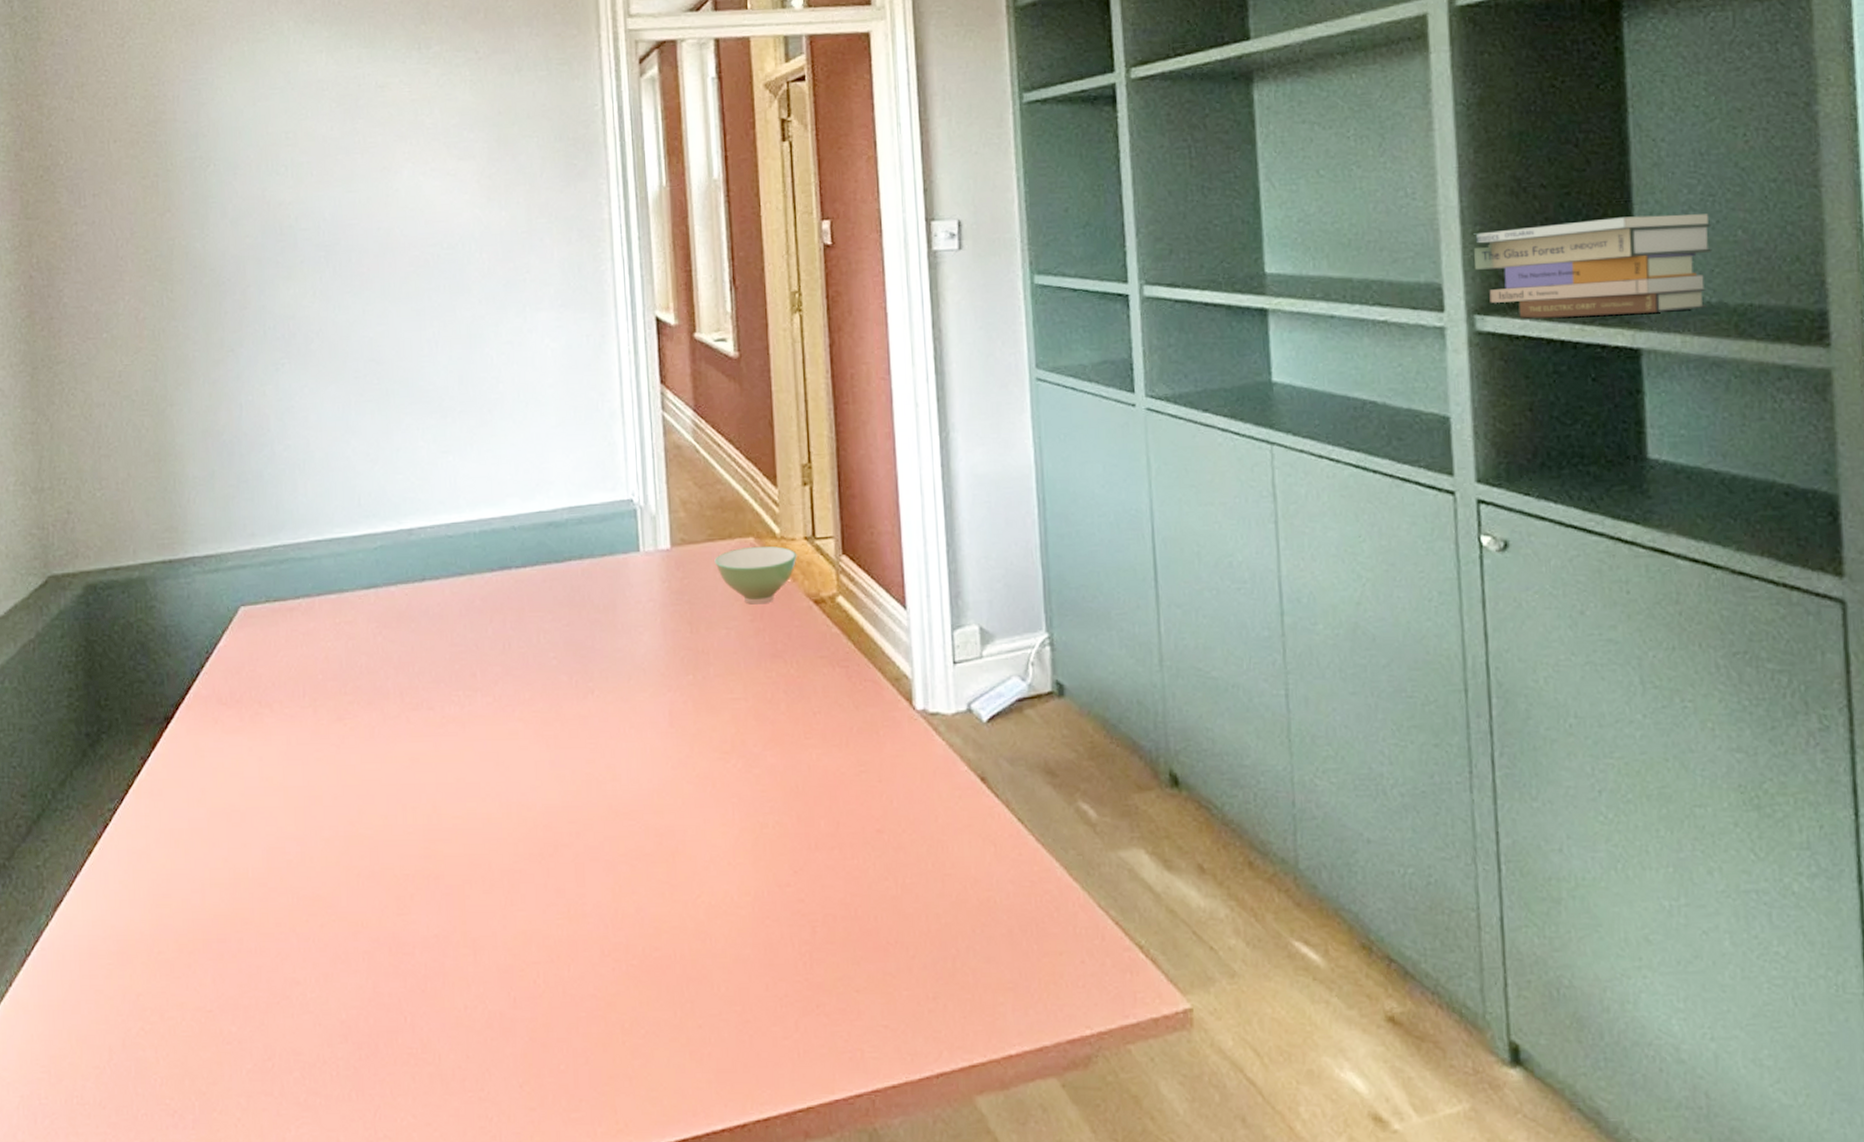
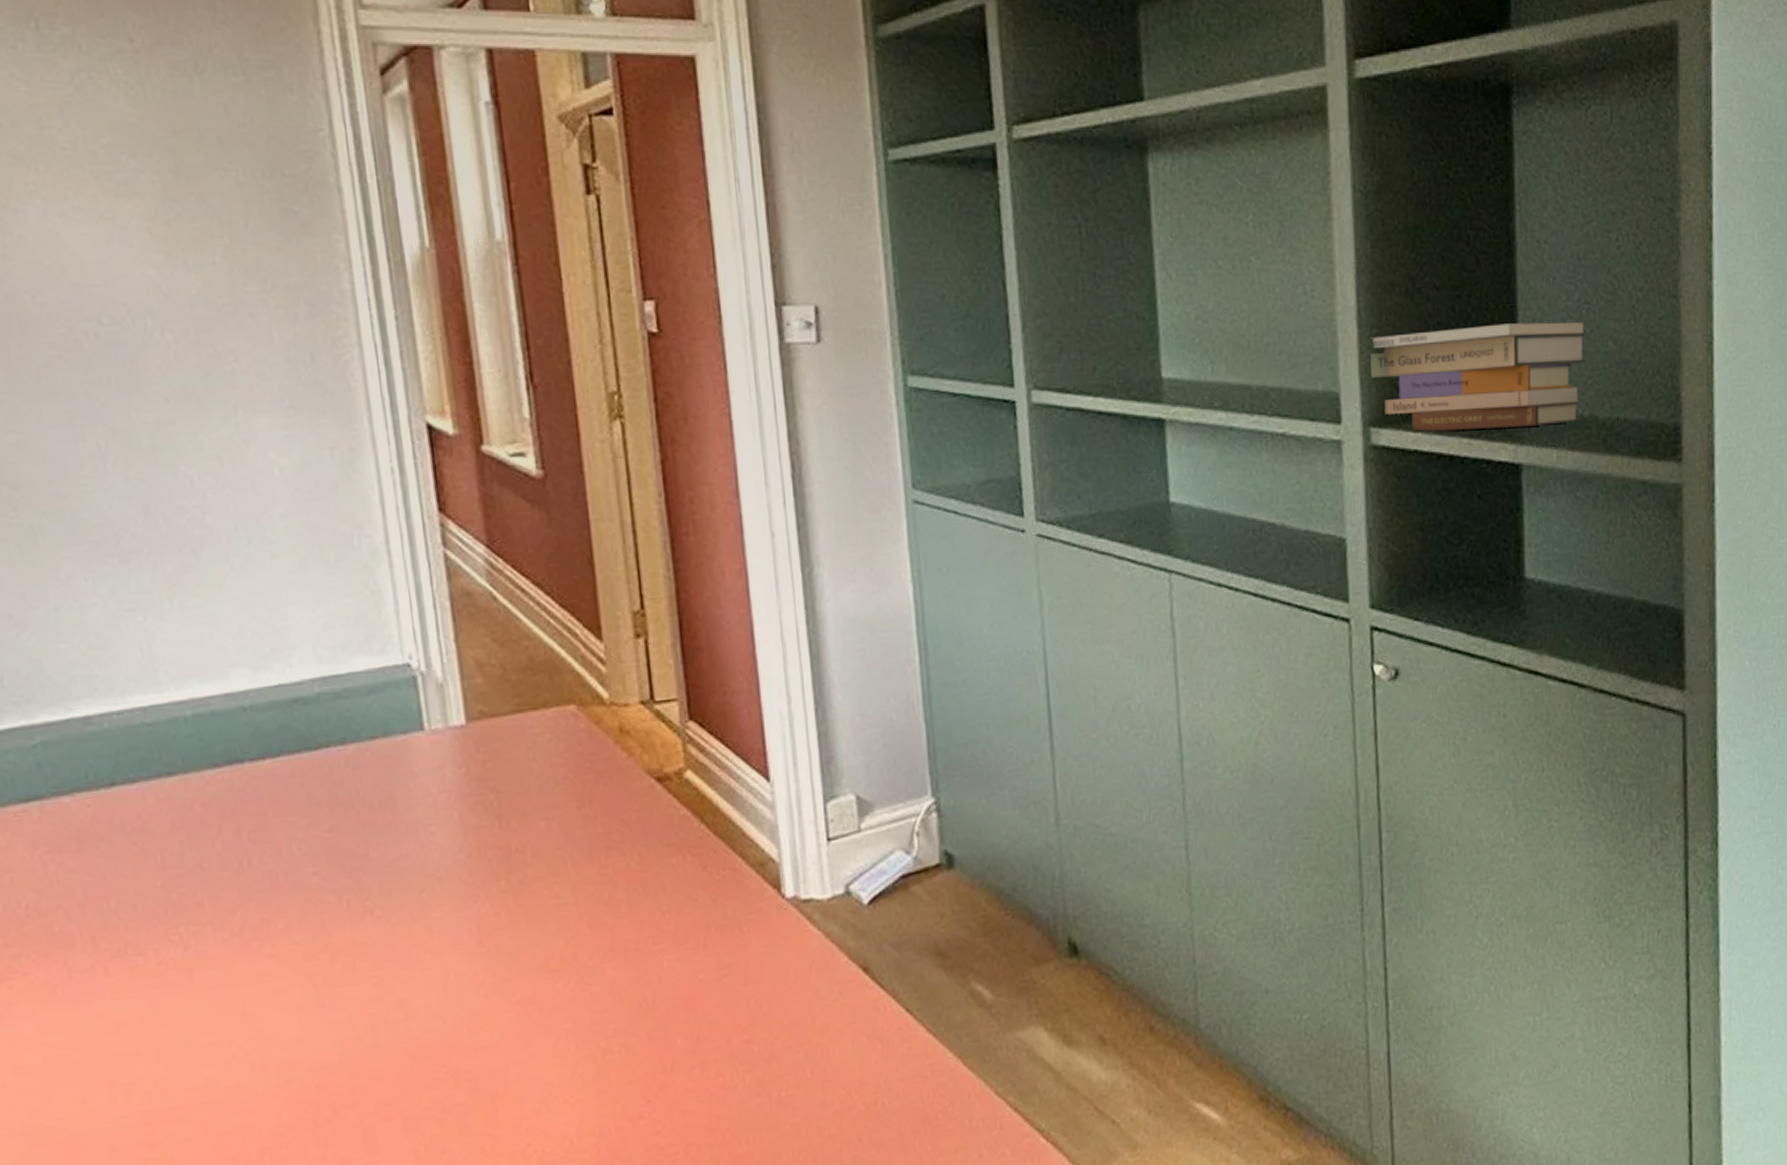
bowl: present [714,546,797,605] -> none [525,714,633,788]

